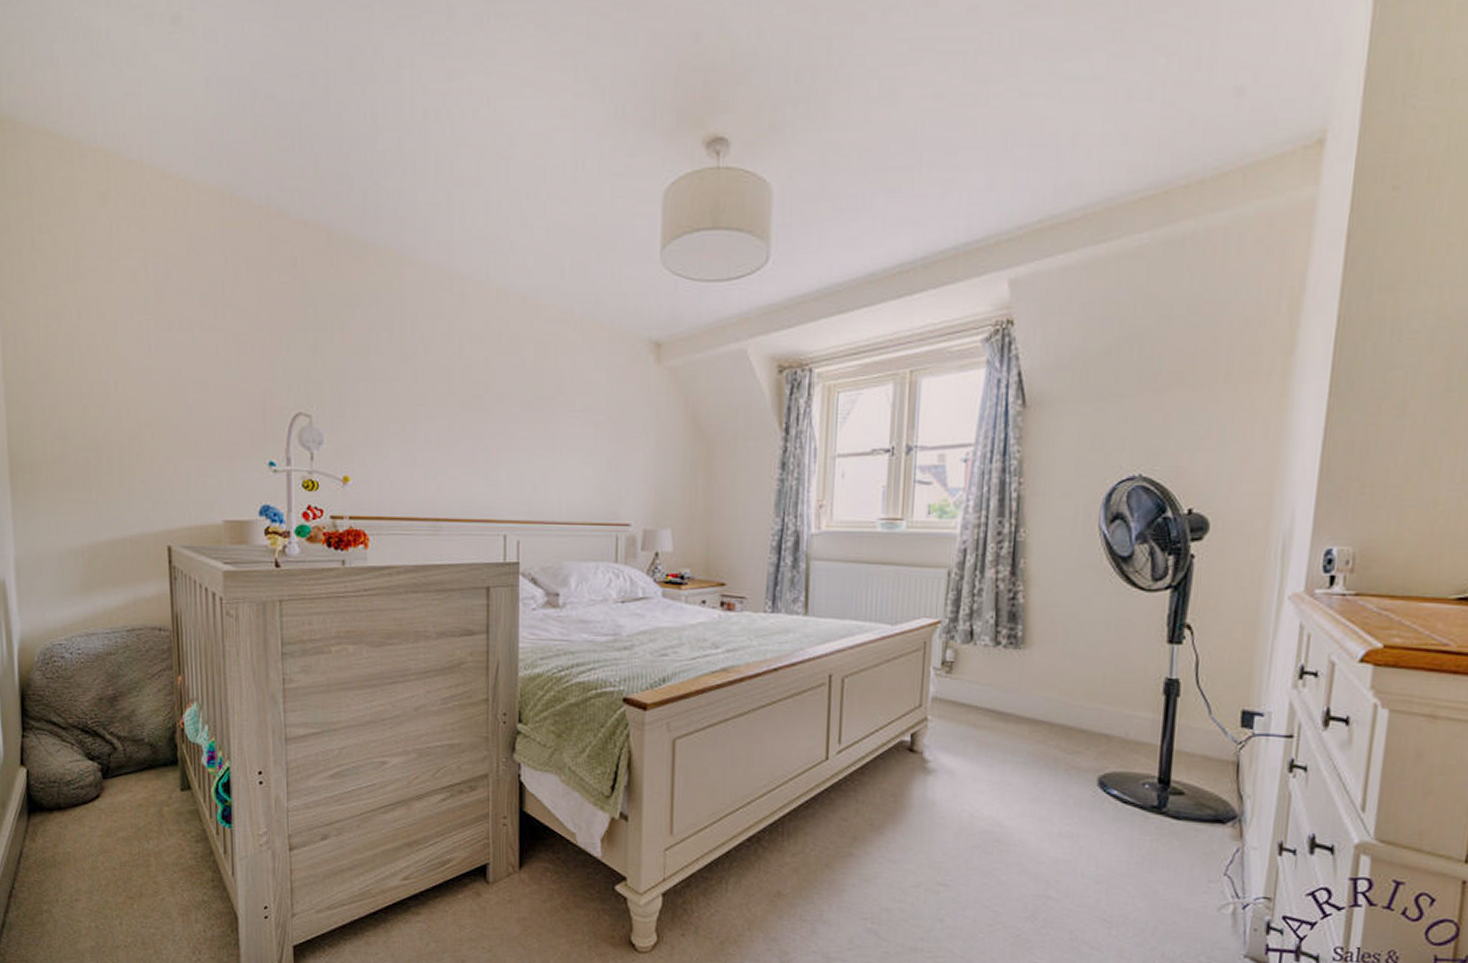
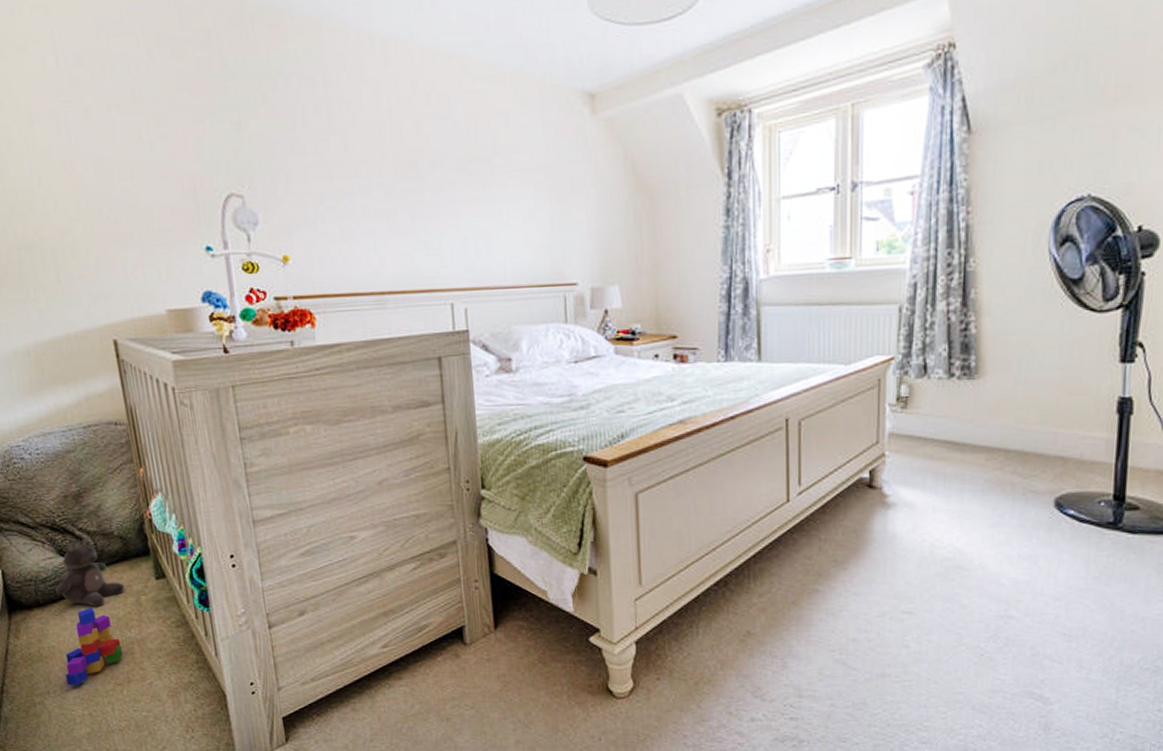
toy blocks: none [77,814,138,896] -> present [65,607,123,686]
stuffed animal: none [79,741,149,815] -> present [55,536,125,607]

